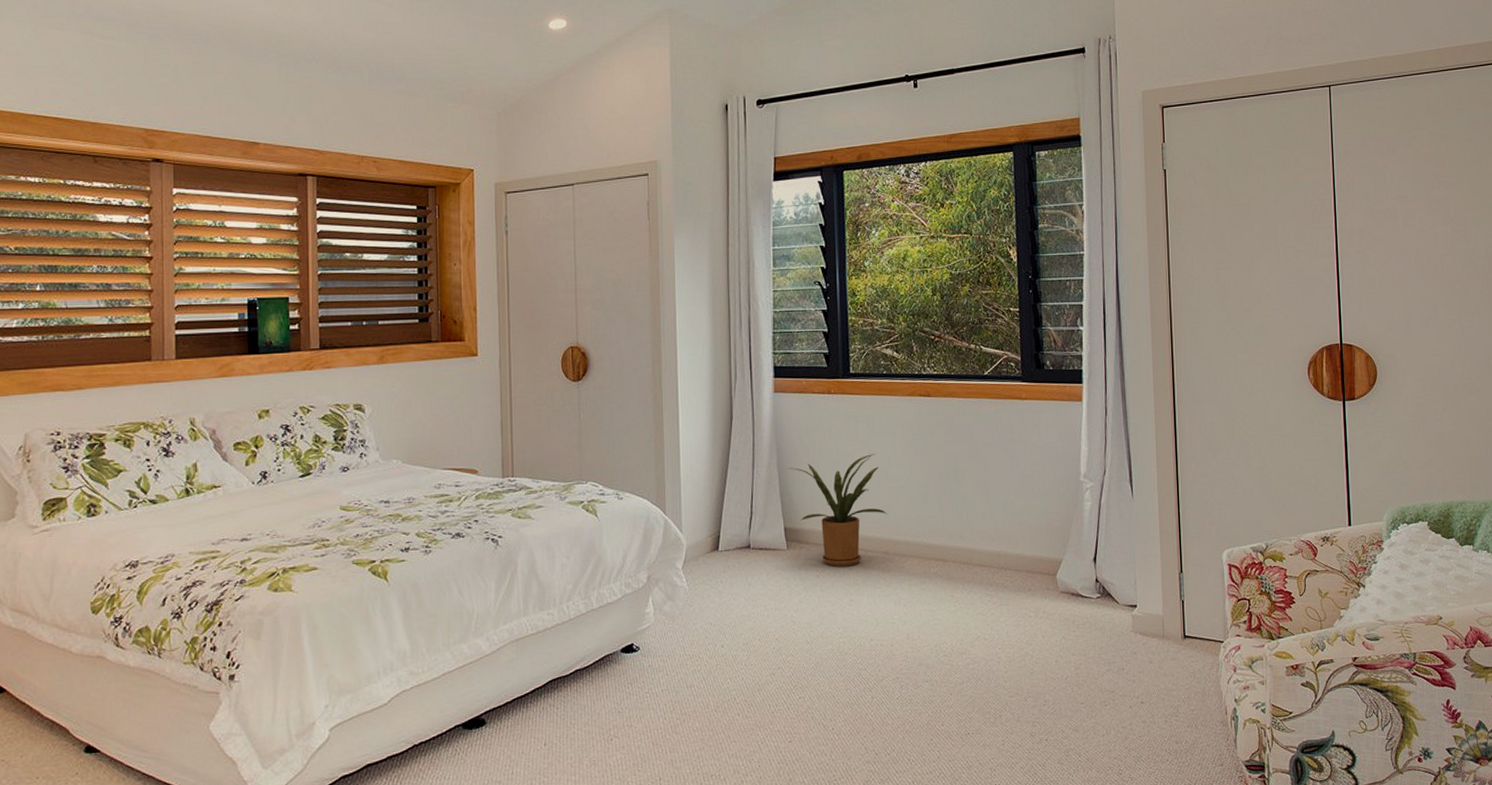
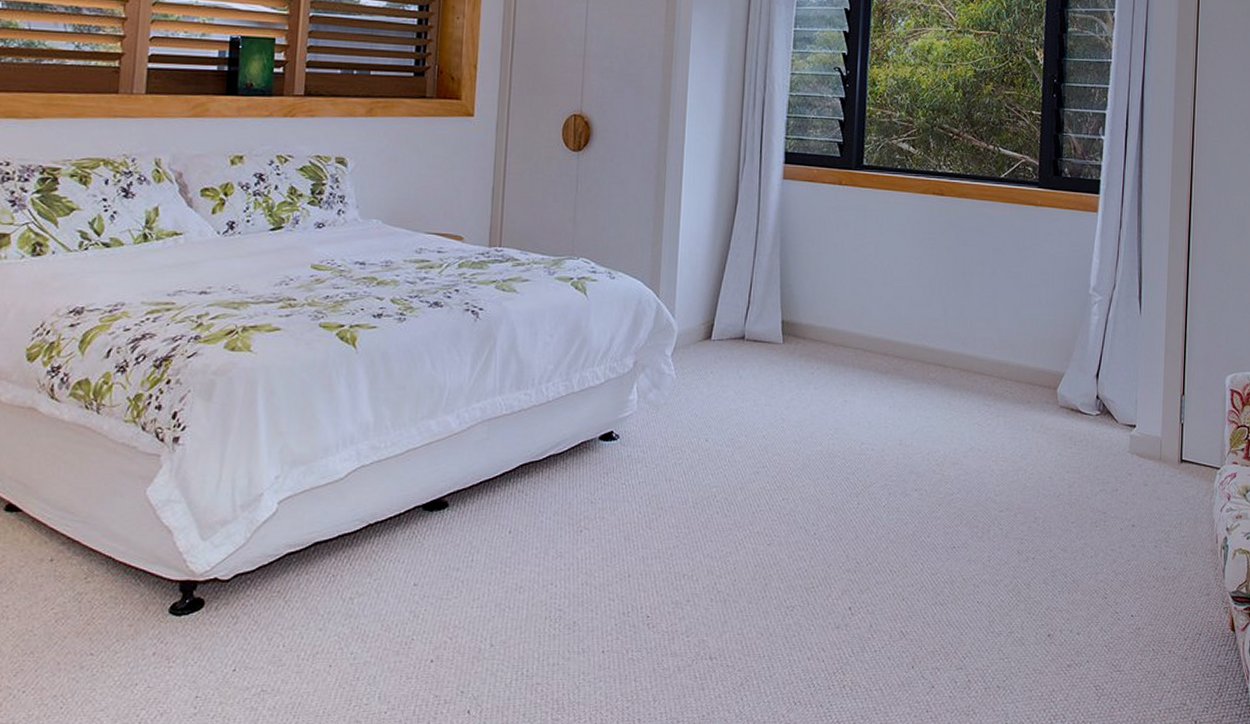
house plant: present [788,454,888,567] -> none [790,250,890,366]

